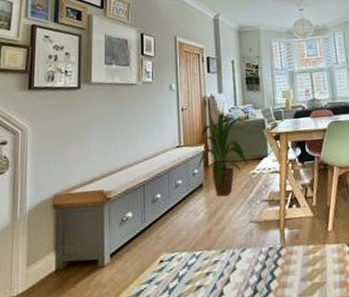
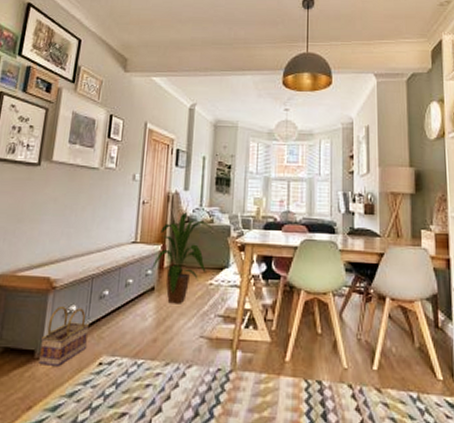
basket: none [103,213,147,272] -> present [39,305,90,366]

